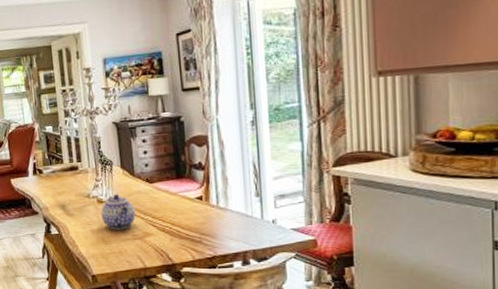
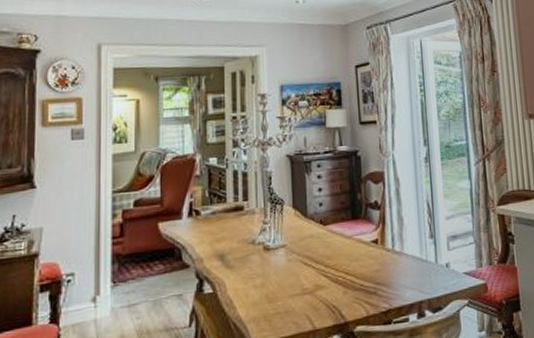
teapot: present [101,194,136,230] -> none [267,239,307,284]

